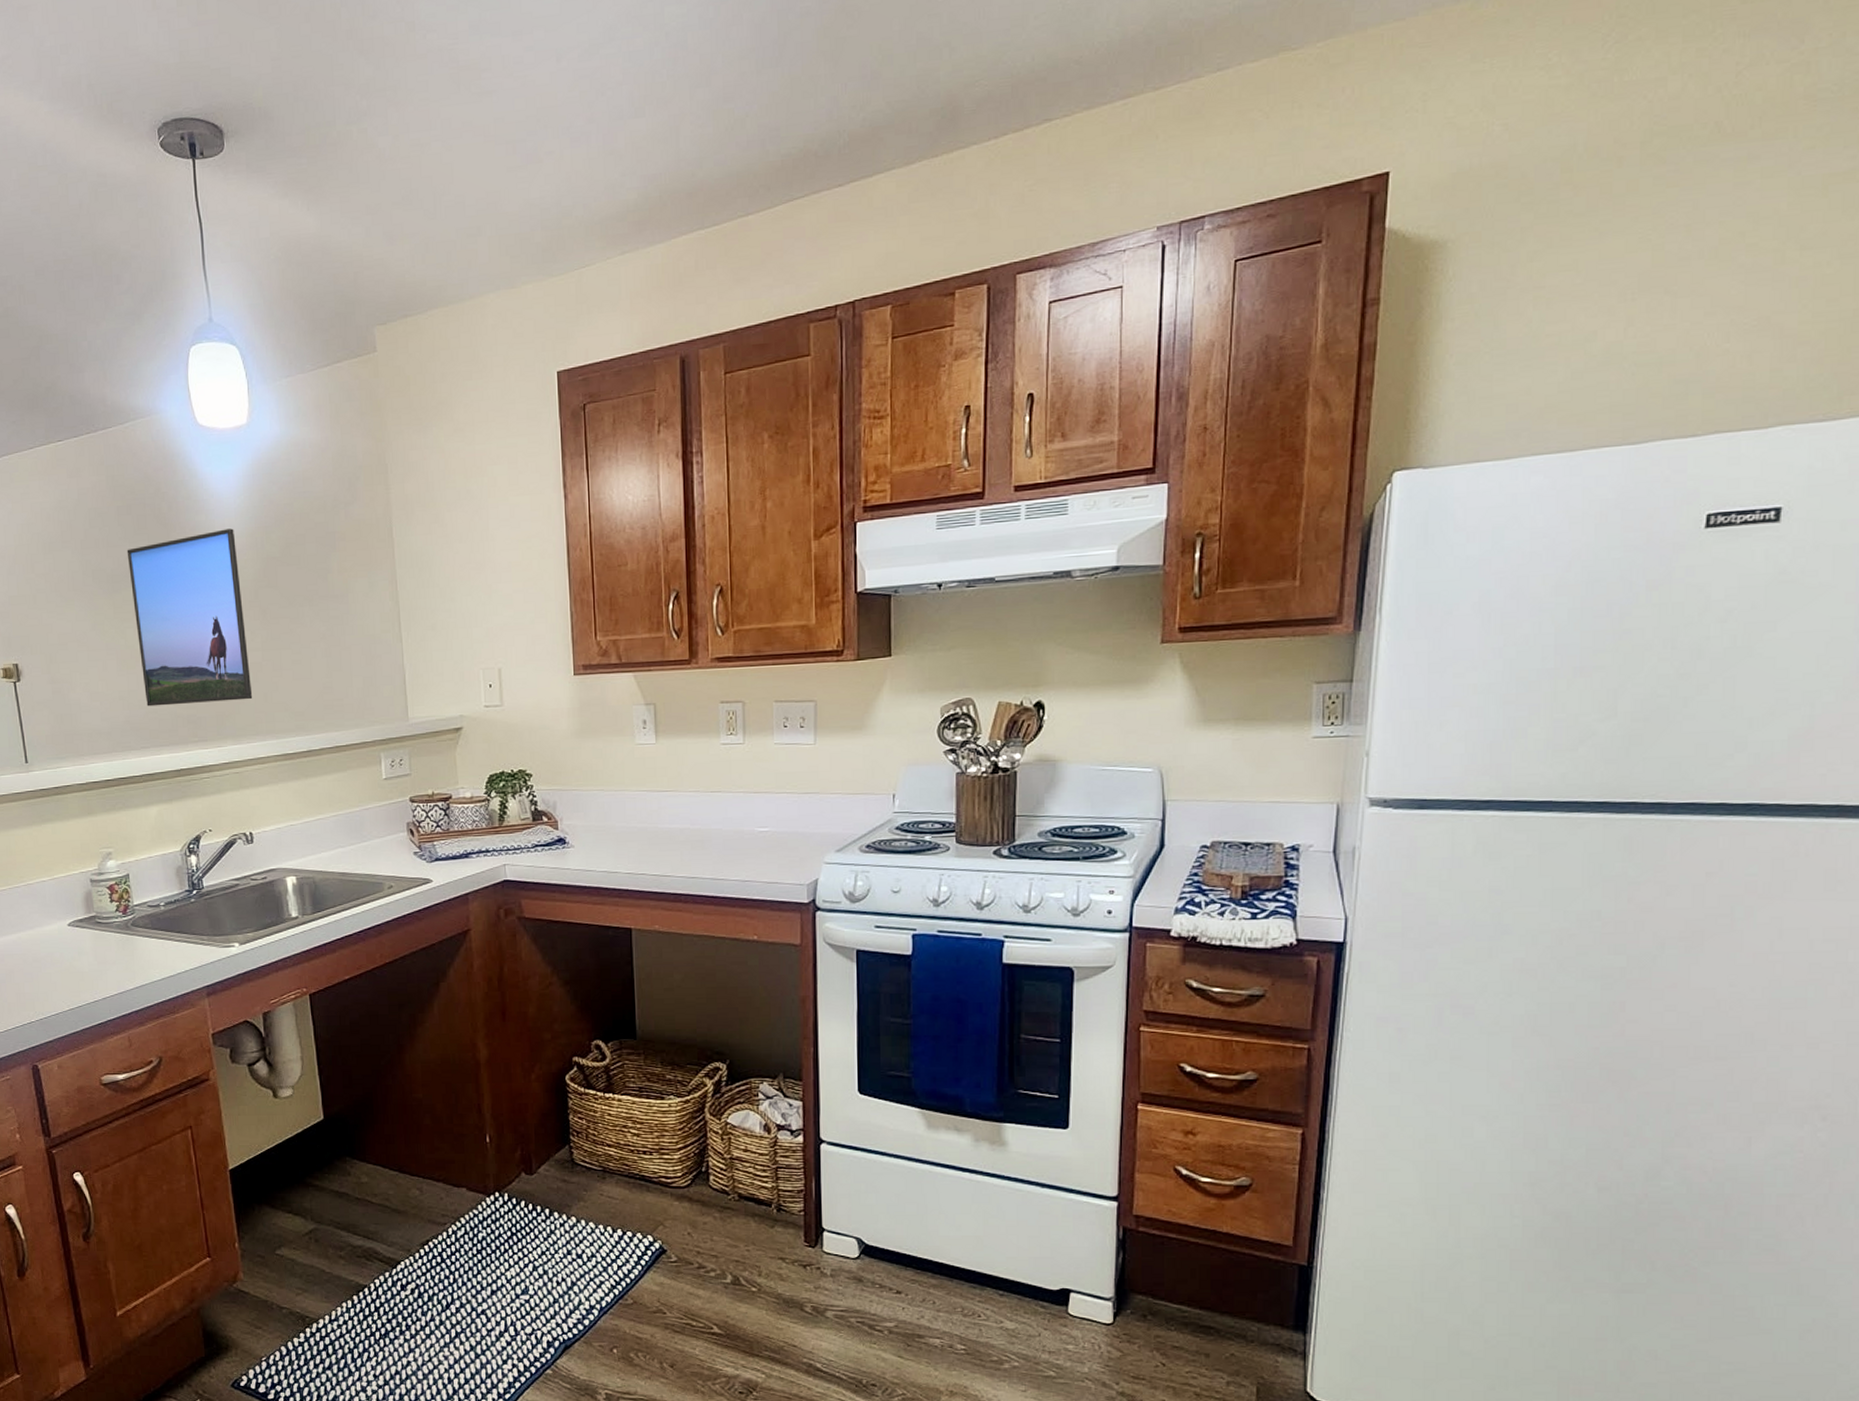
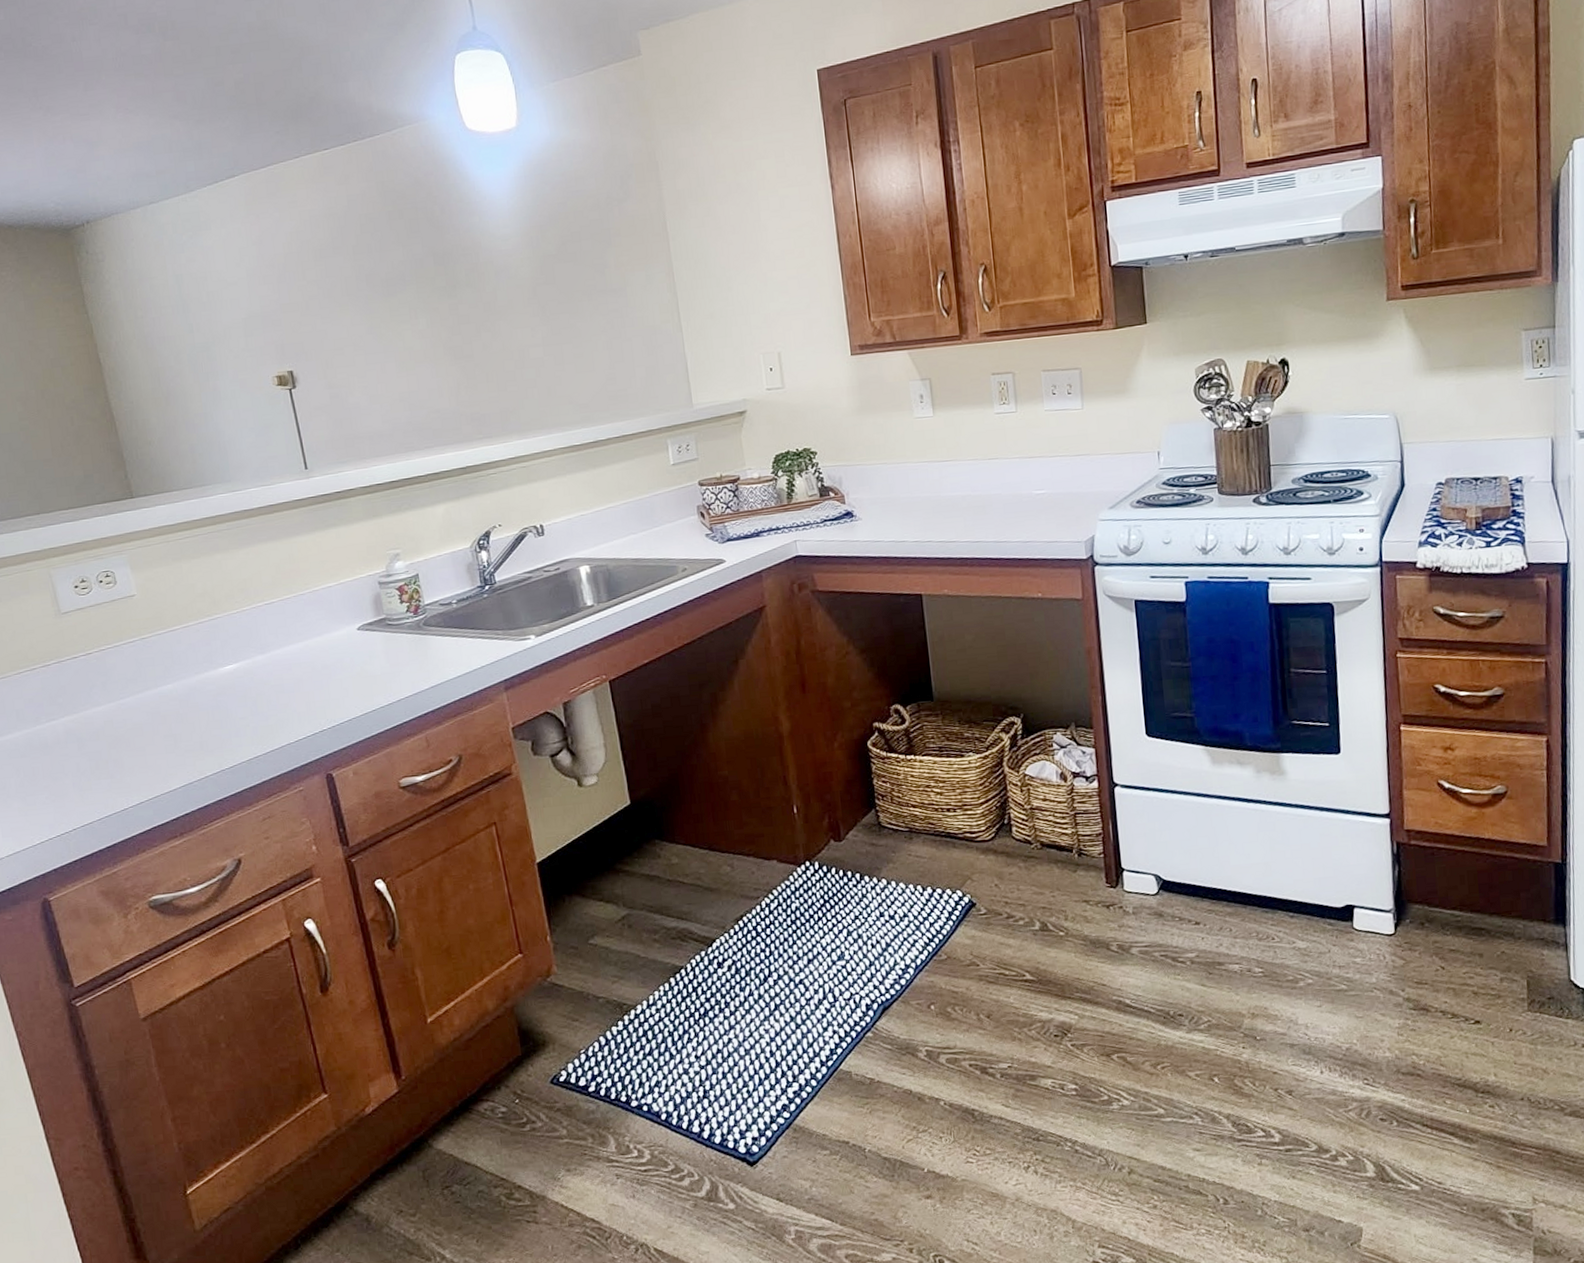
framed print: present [126,528,253,707] -> none [400,228,536,407]

